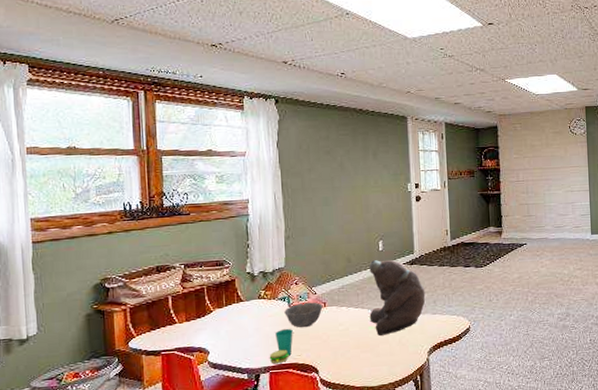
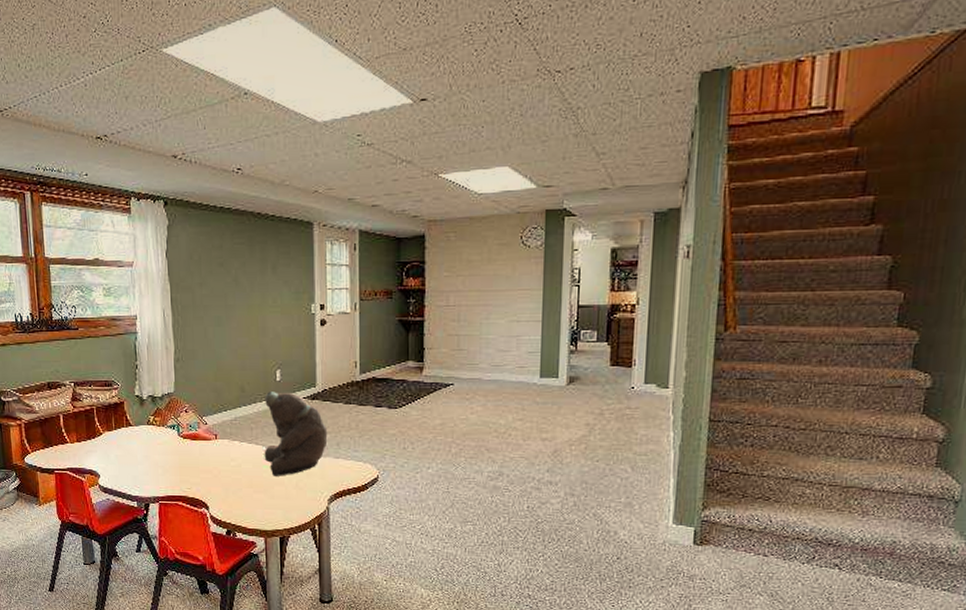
cup: present [269,329,293,364] -> none [158,459,183,495]
bowl: present [284,302,323,328] -> none [174,432,214,460]

